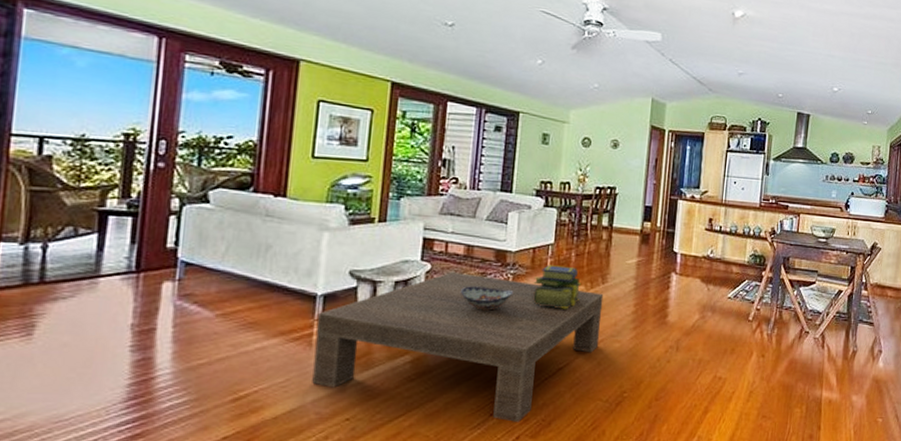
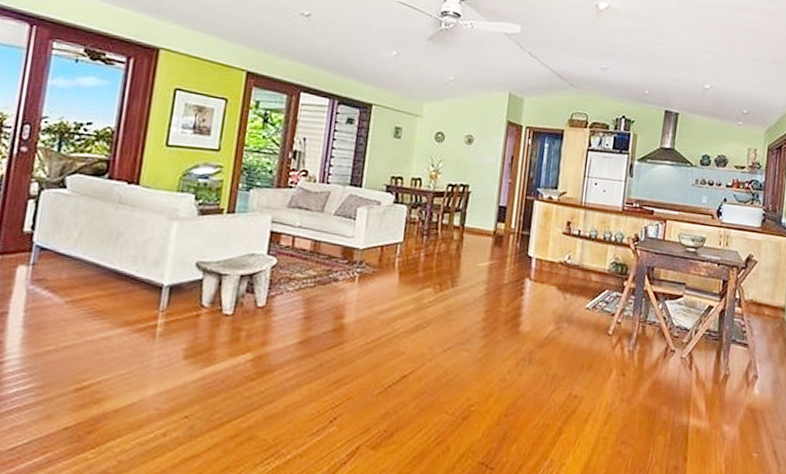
coffee table: present [312,272,604,422] -> none [153,268,453,431]
decorative bowl: present [461,286,514,311] -> none [305,283,360,311]
stack of books: present [533,265,582,309] -> none [379,264,430,313]

